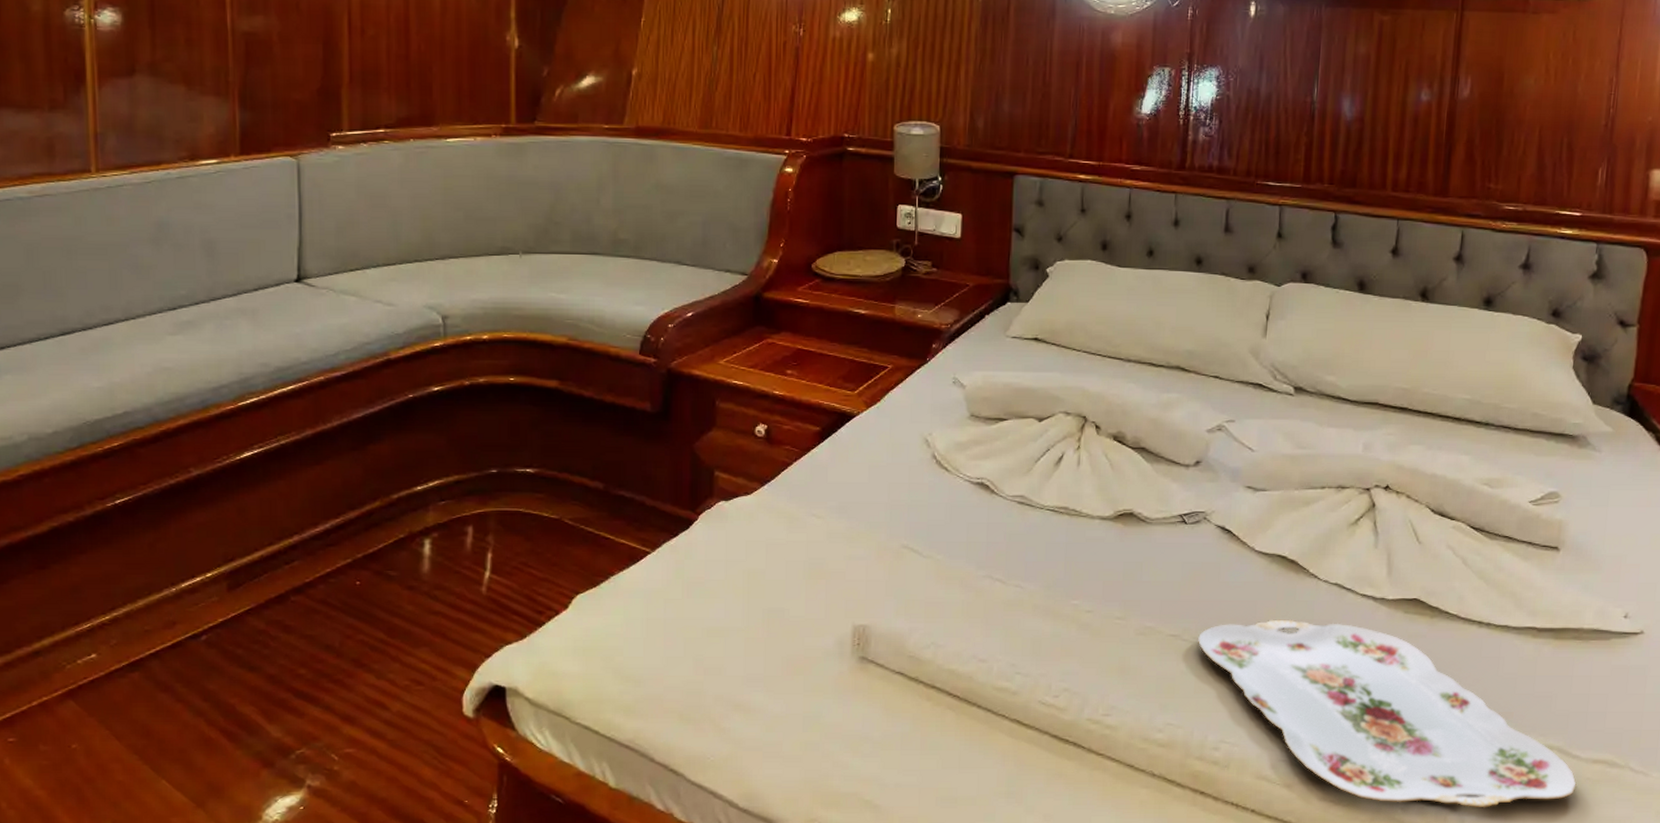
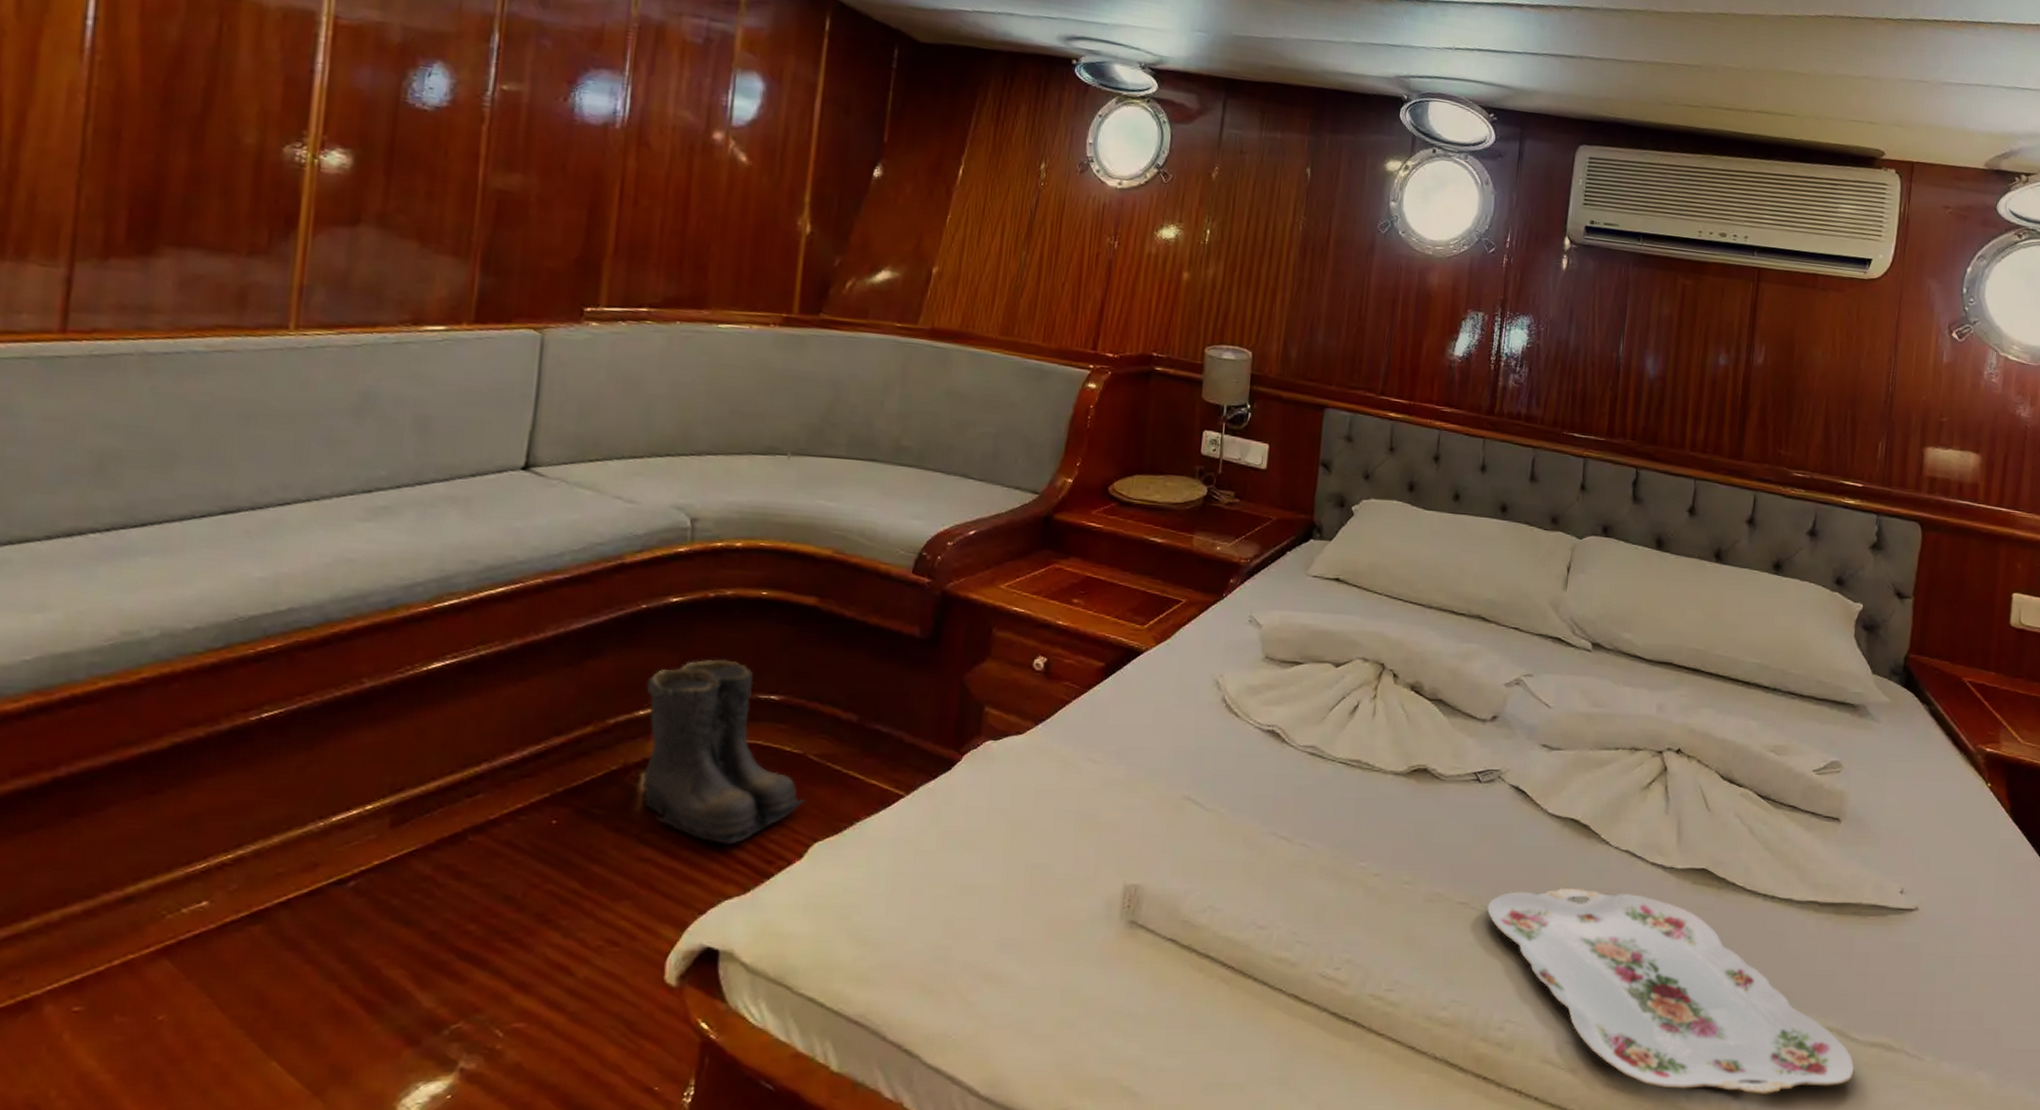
boots: none [421,439,564,598] -> present [642,659,804,845]

